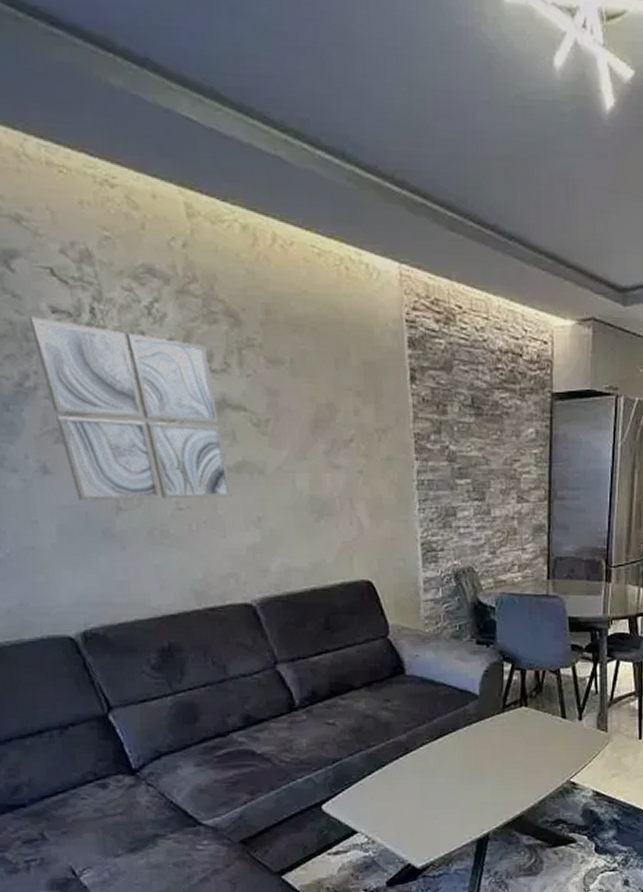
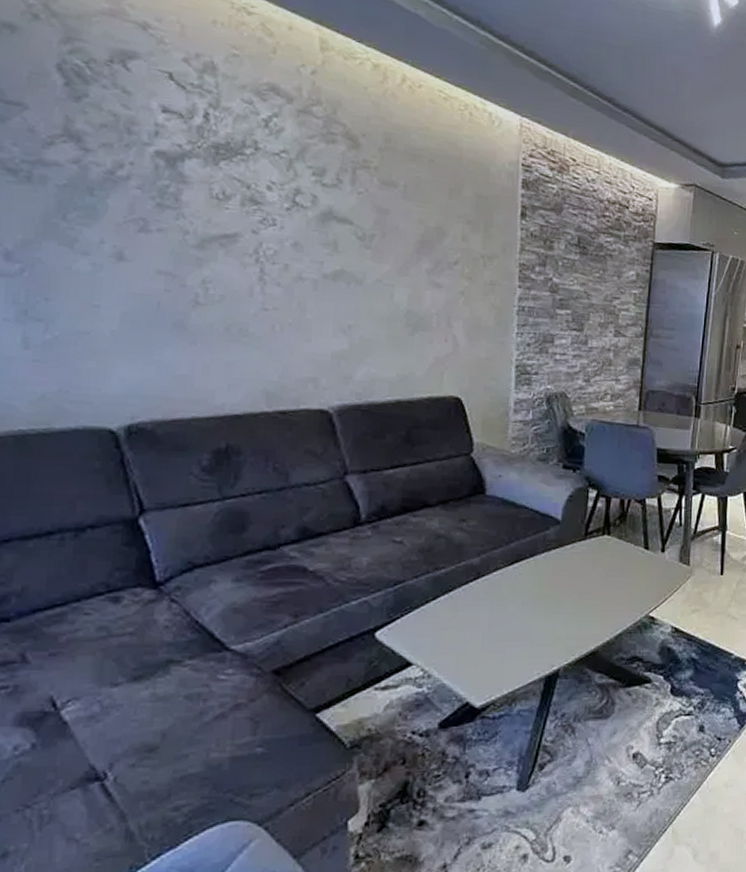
wall art: present [28,317,232,501] -> none [135,112,325,304]

